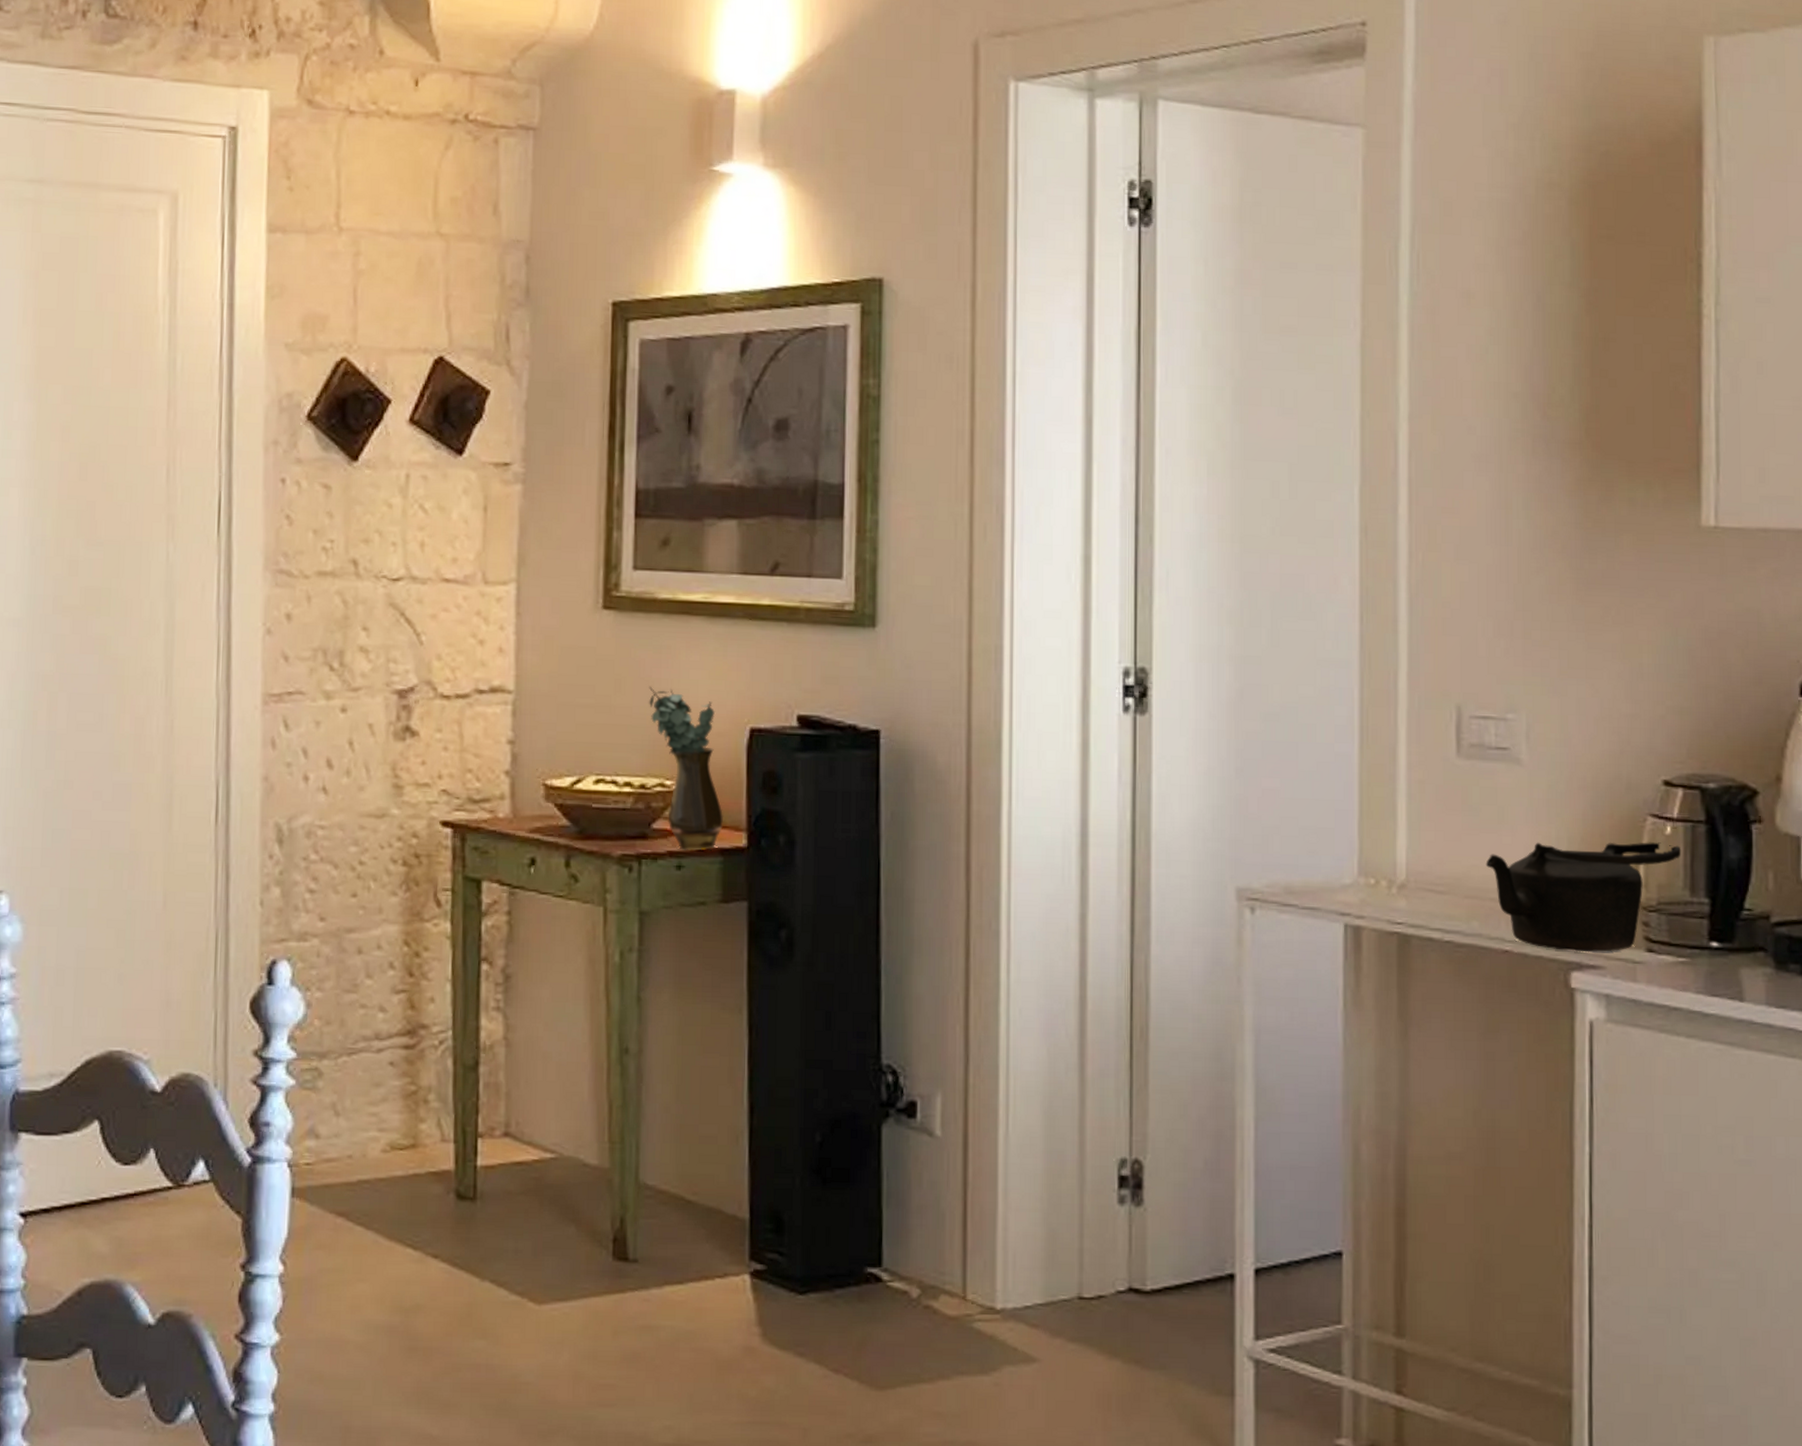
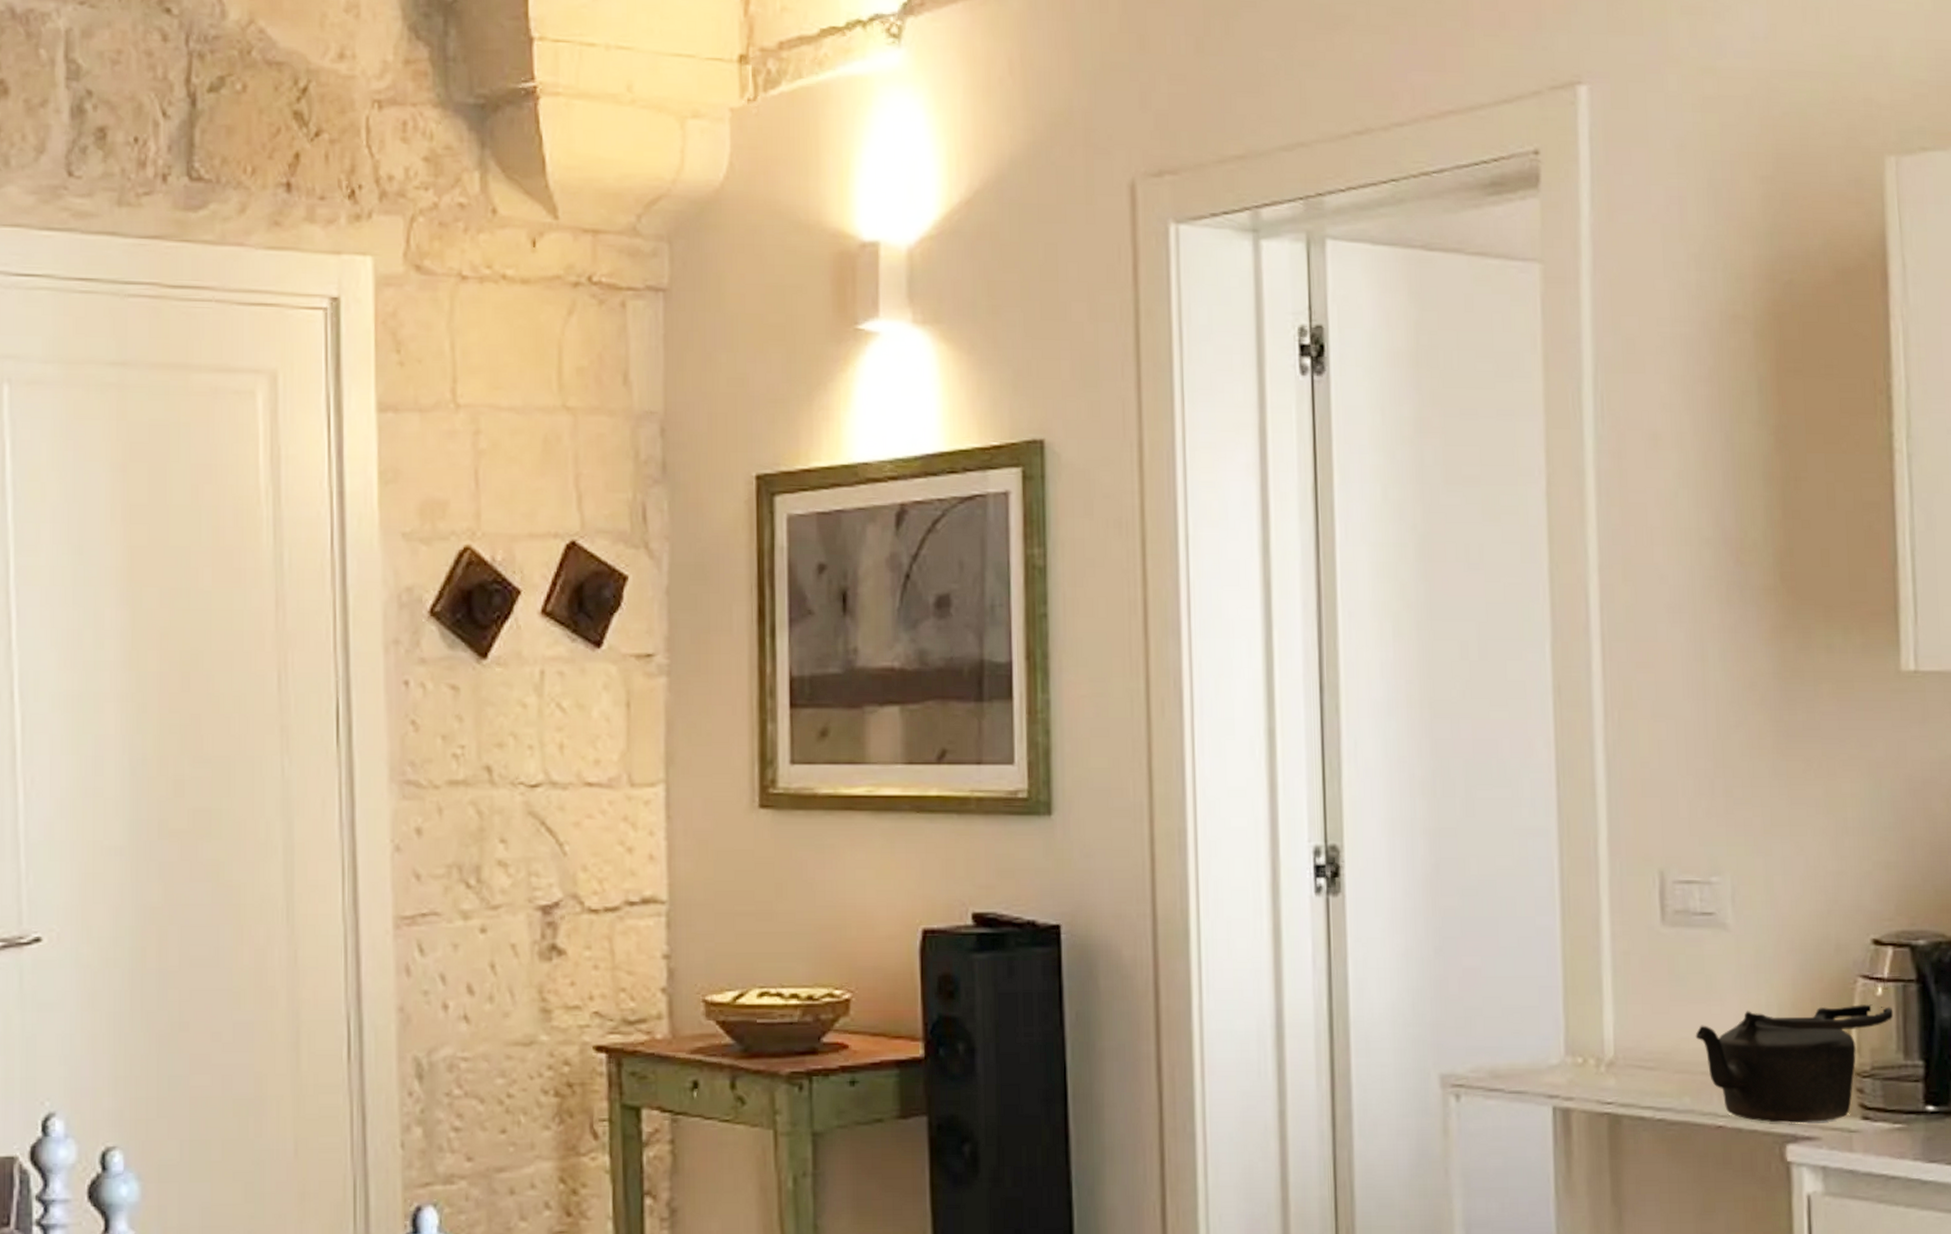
vase: present [648,686,724,850] -> none [812,889,899,1064]

